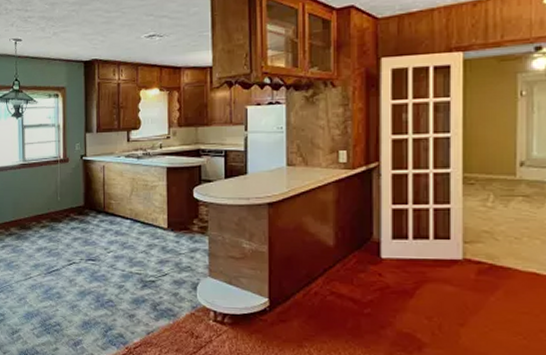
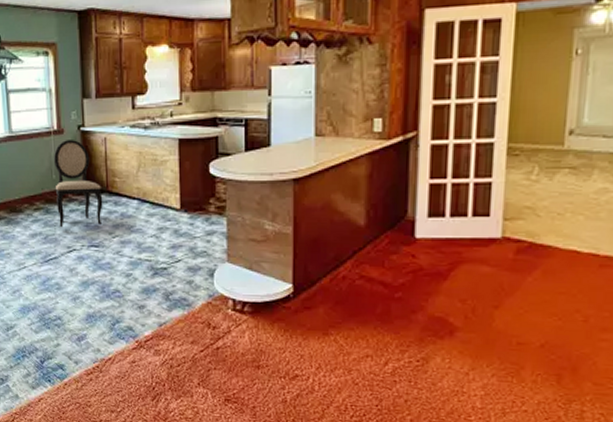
dining chair: none [59,167,100,243] -> present [53,140,103,228]

